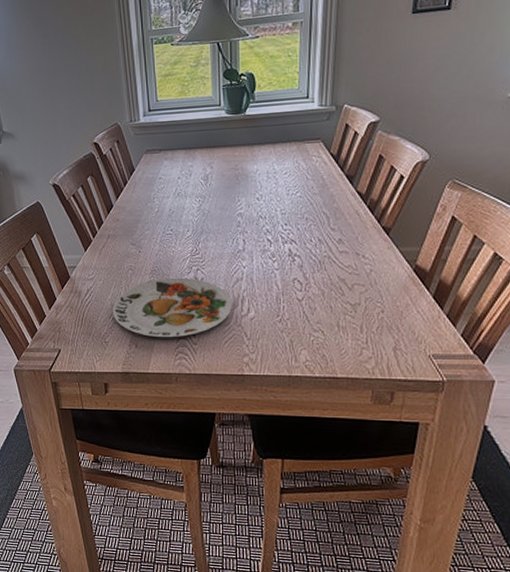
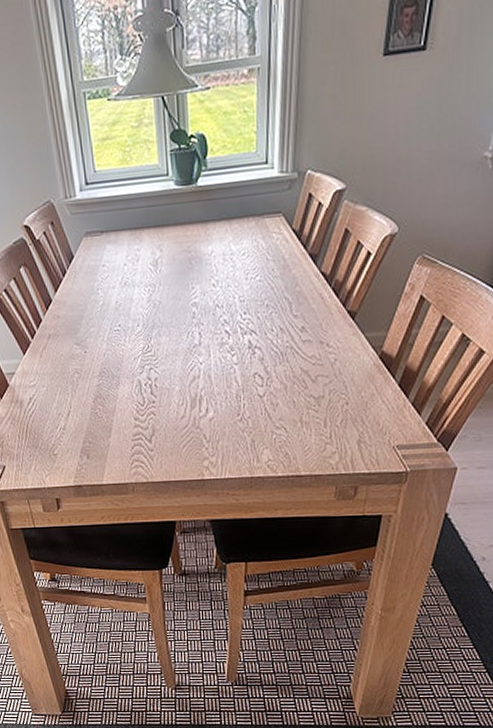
plate: present [112,278,233,338] -> none [58,379,190,446]

